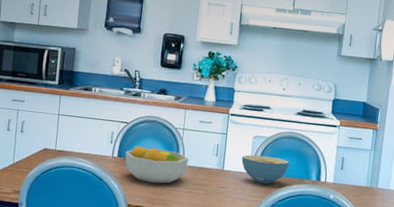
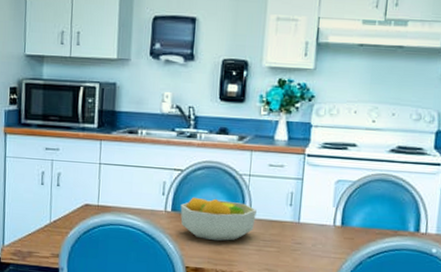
cereal bowl: present [241,155,289,184] -> none [321,203,381,237]

